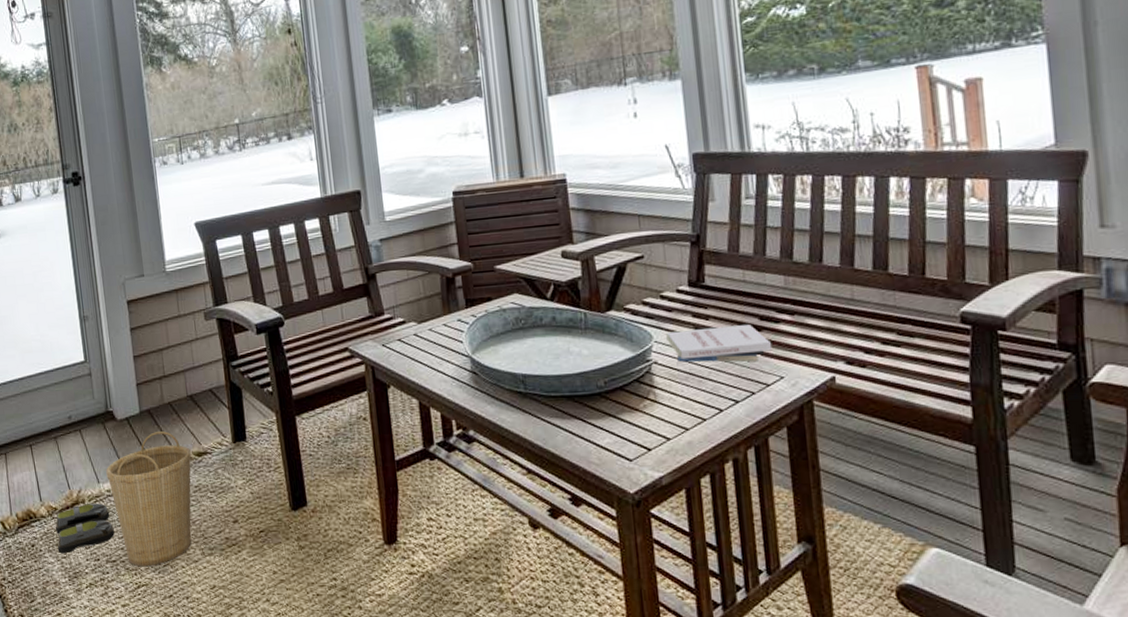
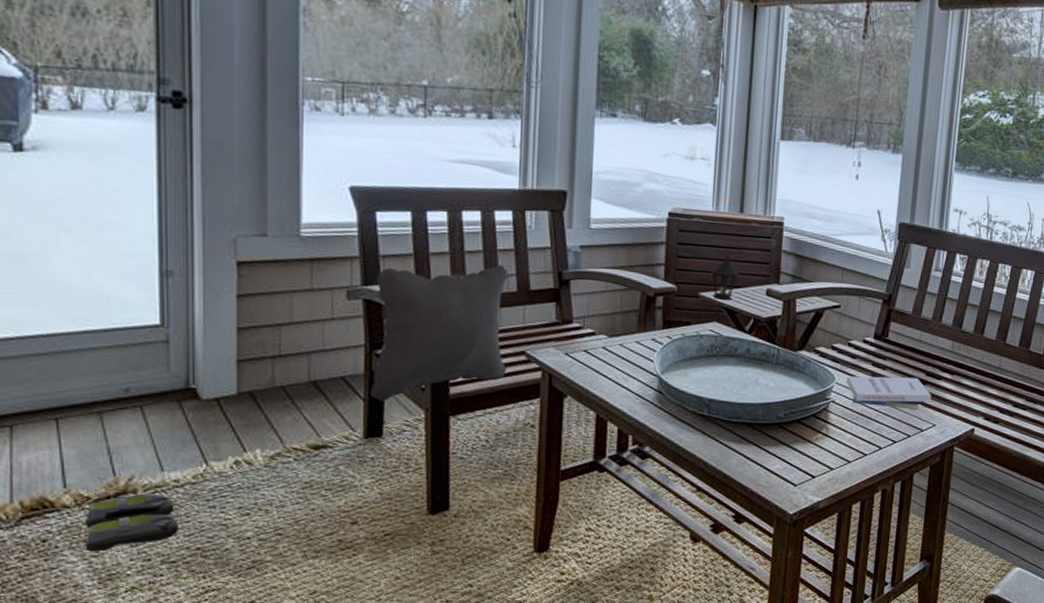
basket: present [106,431,192,567] -> none [176,418,304,569]
cushion: none [223,269,336,409] -> present [370,264,507,403]
lantern: none [502,223,532,270] -> present [711,255,740,300]

